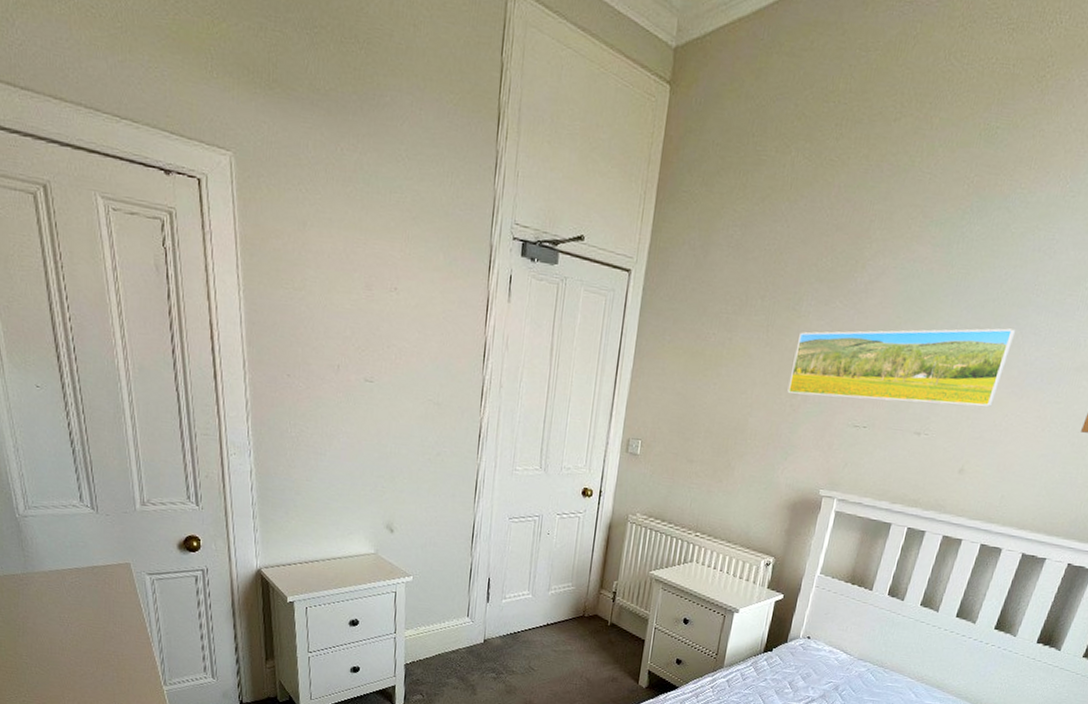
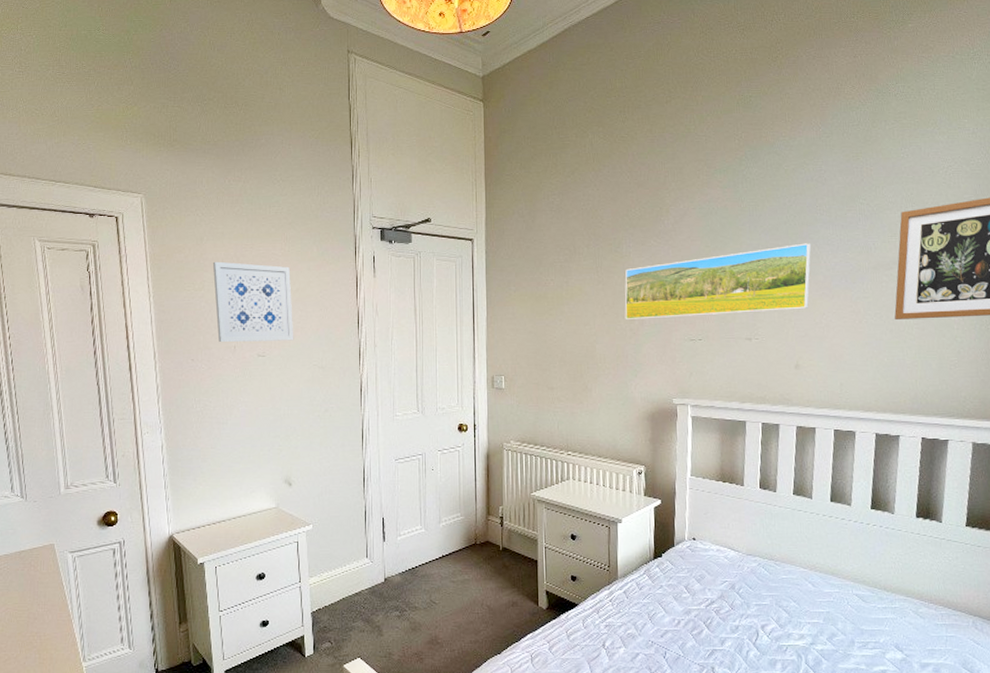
wall art: none [316,255,410,368] -> present [212,261,294,343]

